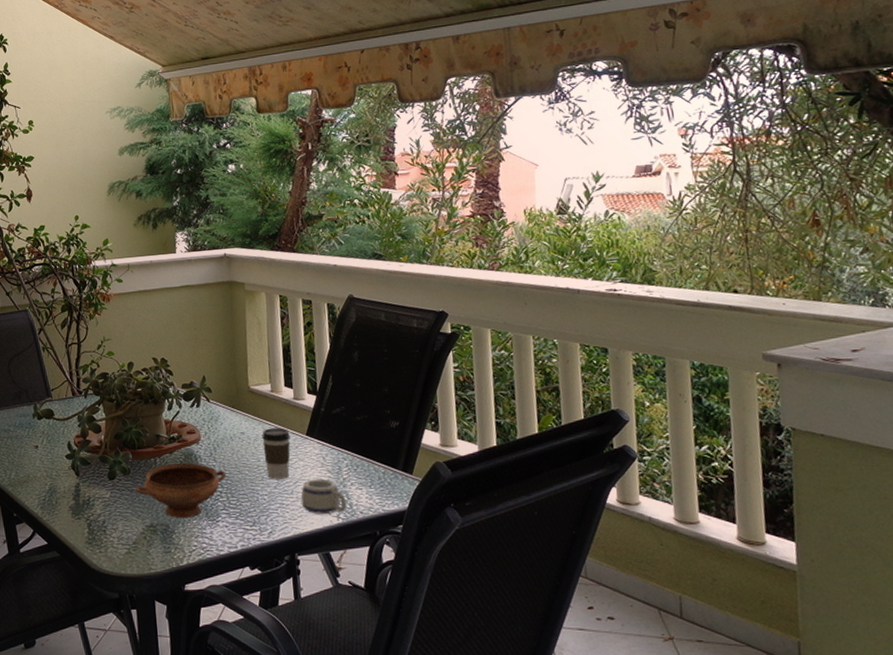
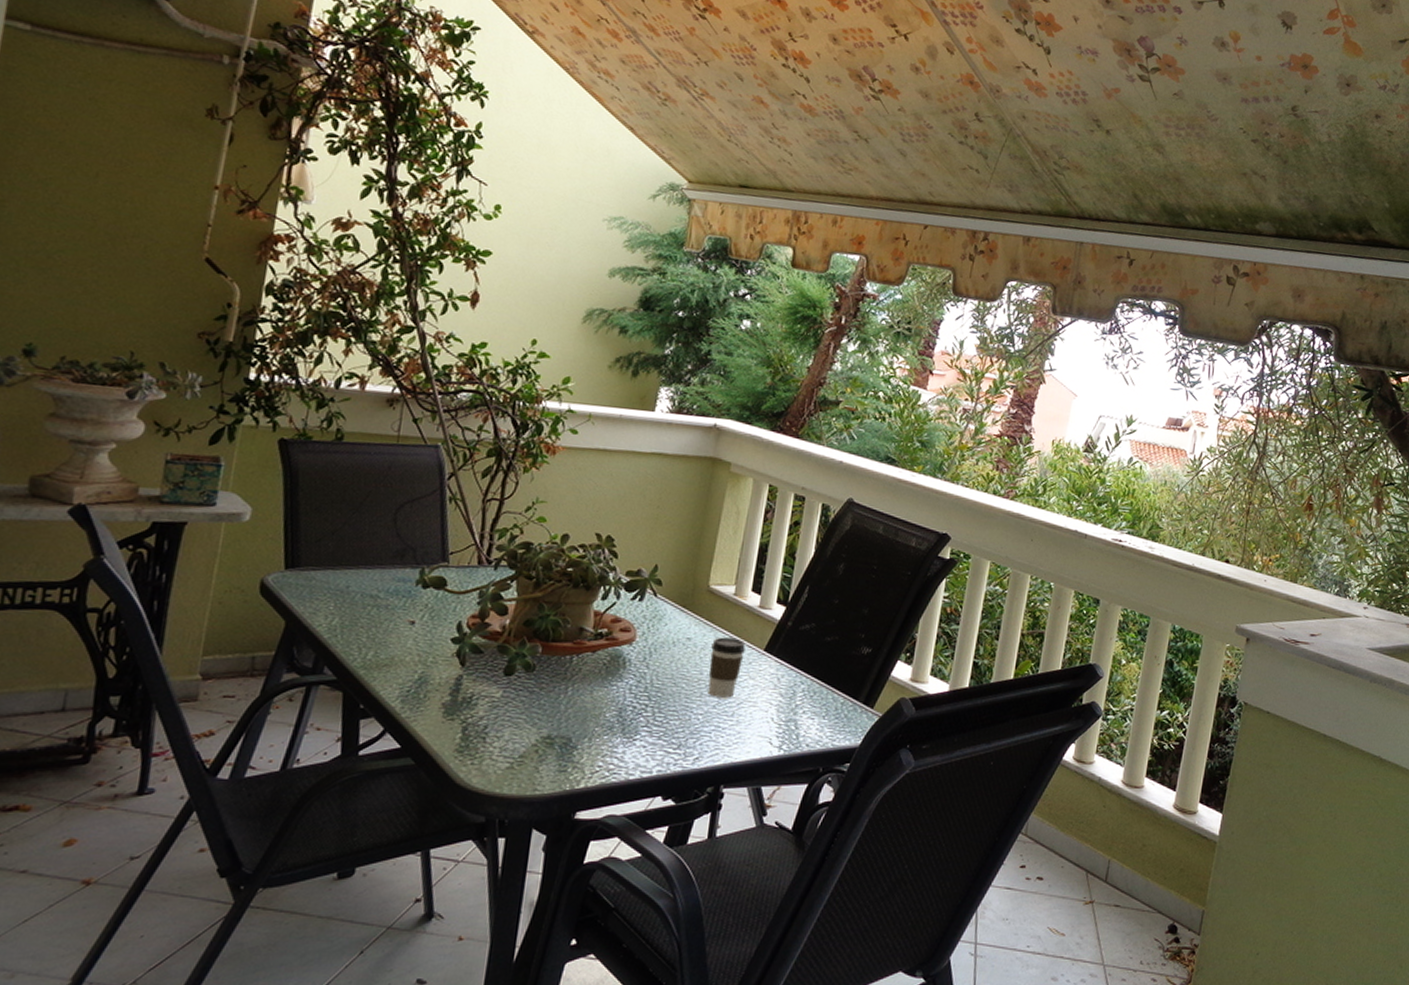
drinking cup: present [136,463,227,519] -> none [537,665,658,733]
mug: present [300,478,347,514] -> none [740,701,794,743]

